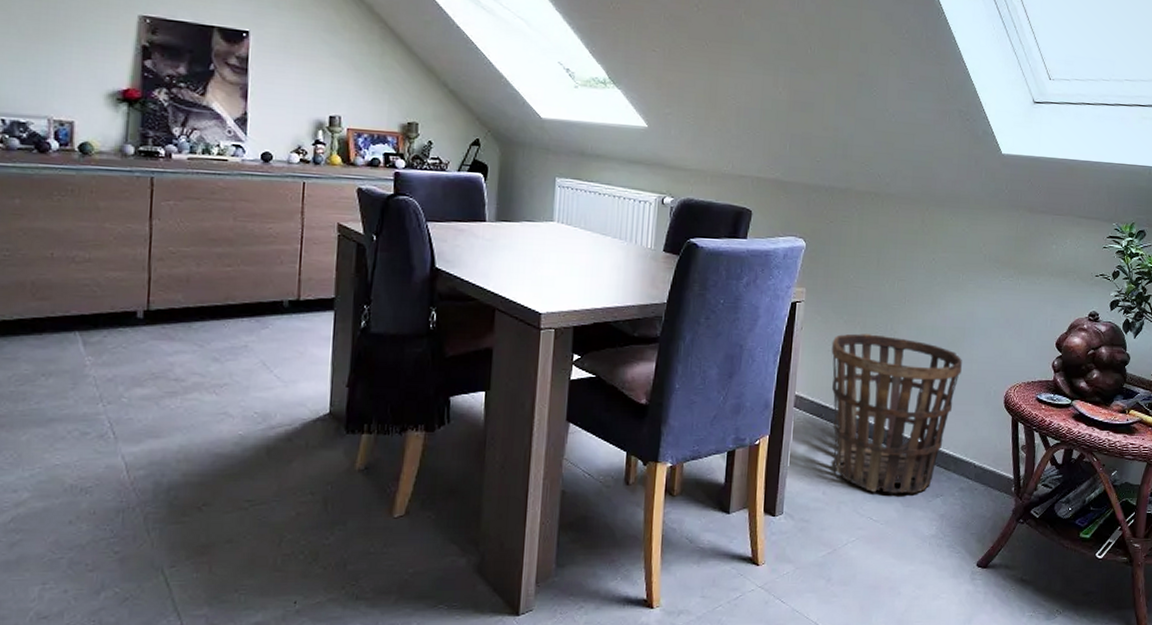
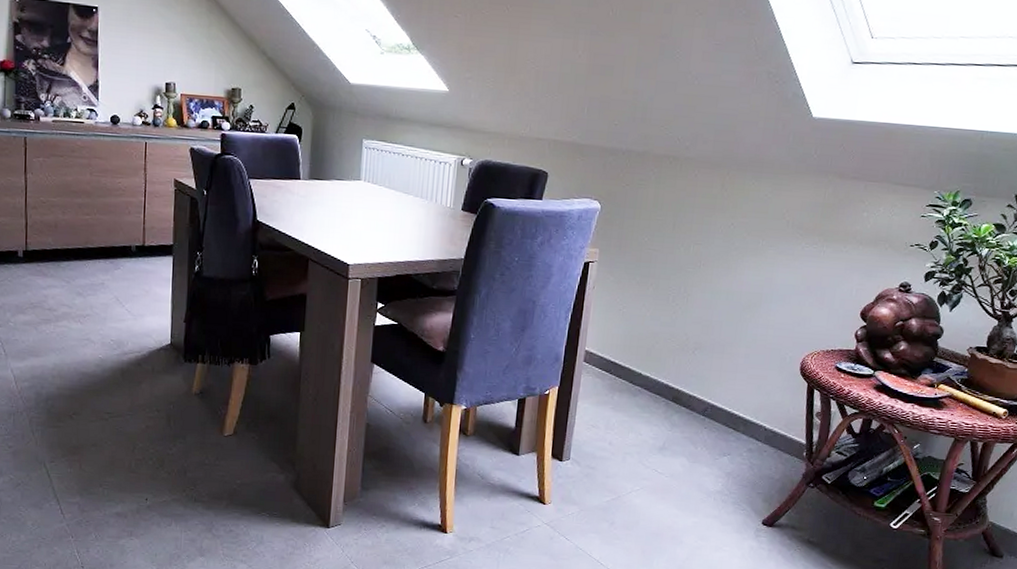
basket: present [831,333,962,494] -> none [621,294,758,451]

